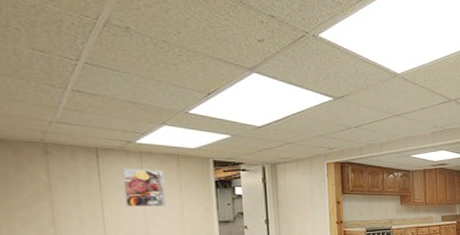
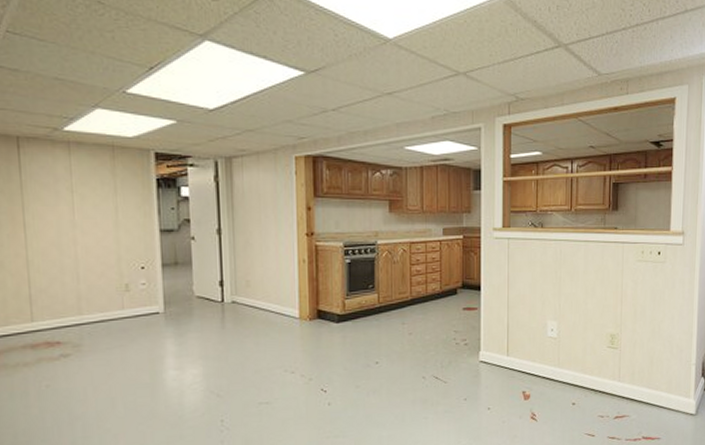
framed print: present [122,168,167,207] -> none [47,161,98,210]

